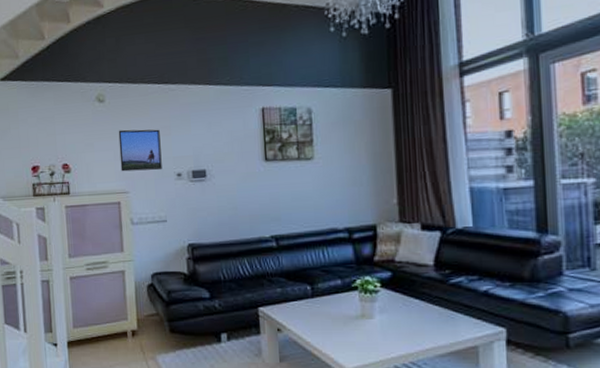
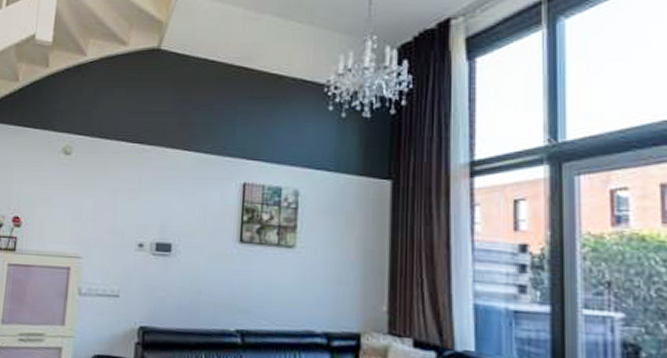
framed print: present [118,129,162,172] -> none [76,187,127,238]

